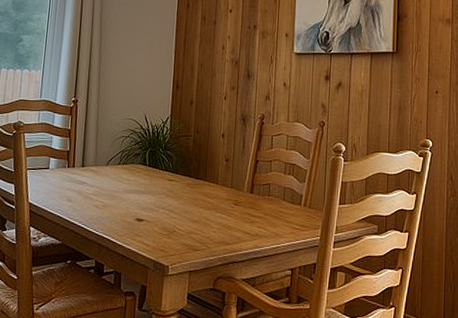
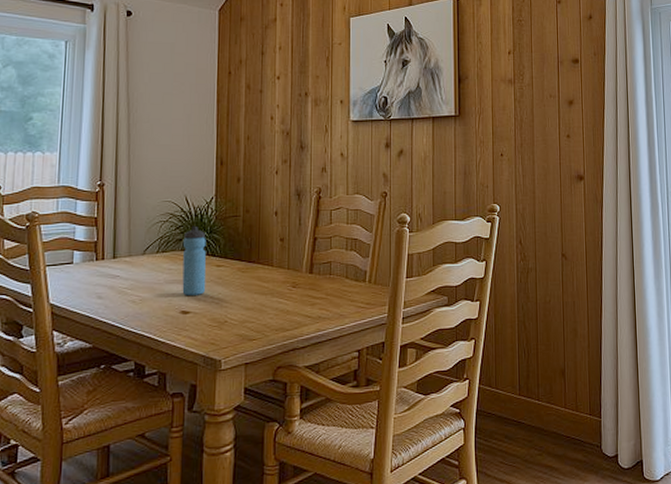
water bottle: none [138,142,161,205] -> present [182,225,206,296]

